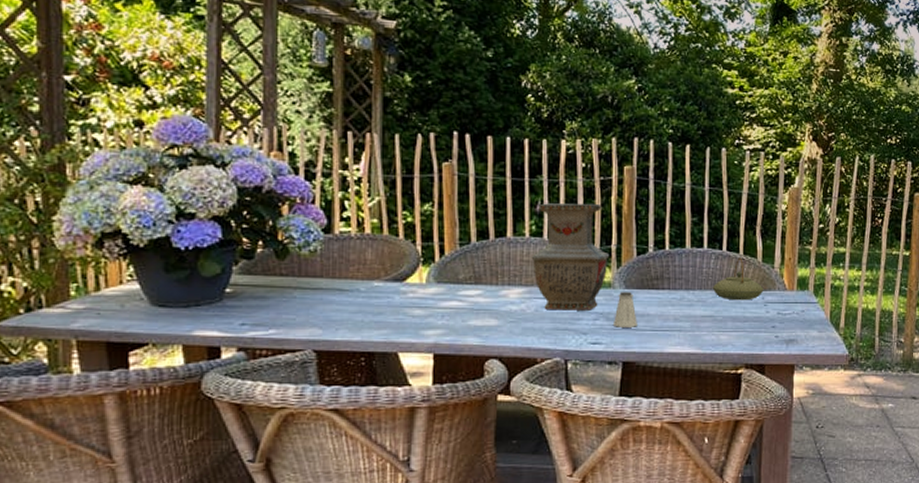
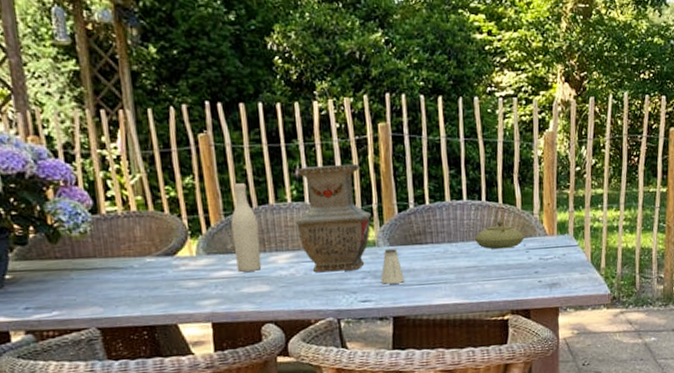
wine bottle: none [465,214,493,303] -> present [231,183,262,272]

